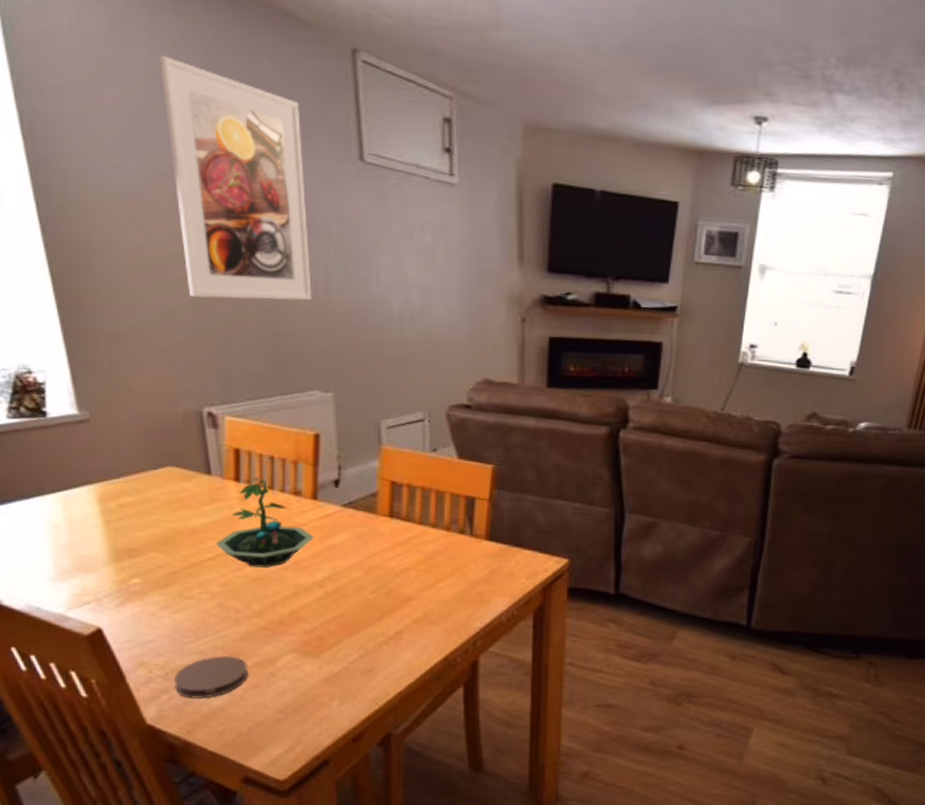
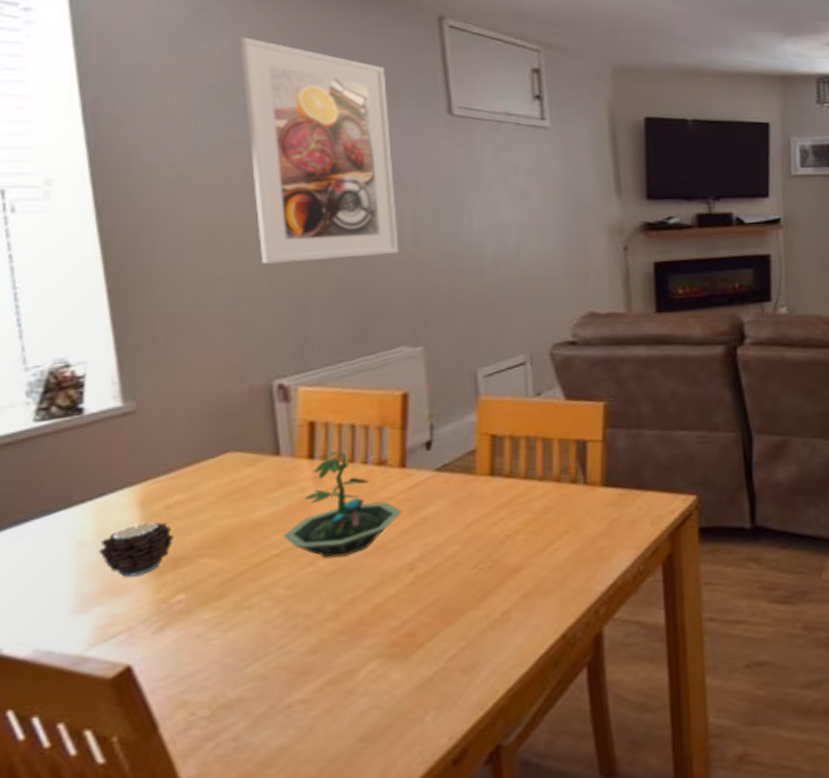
candle: none [69,515,128,559] -> present [99,522,175,578]
coaster: present [173,656,248,698] -> none [222,676,319,742]

